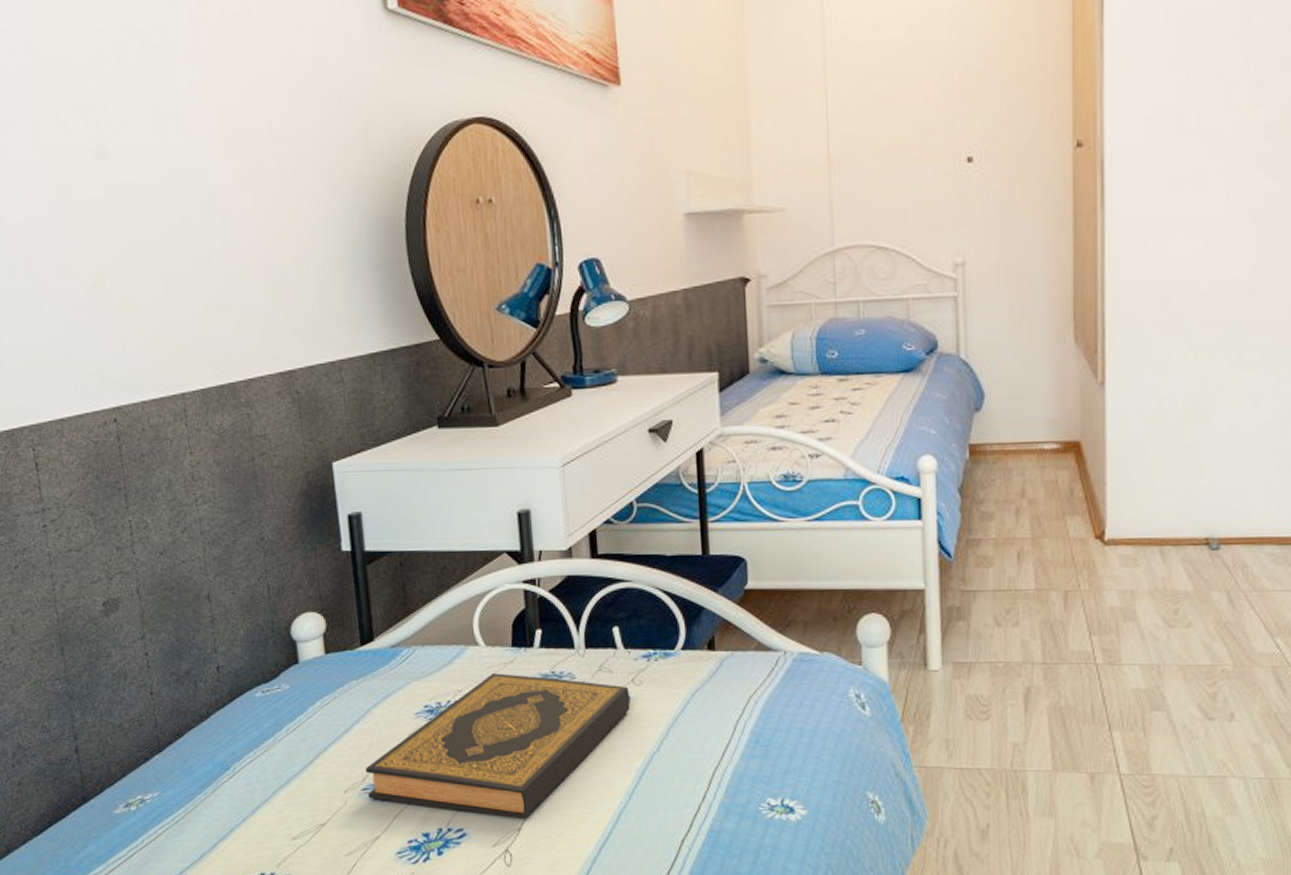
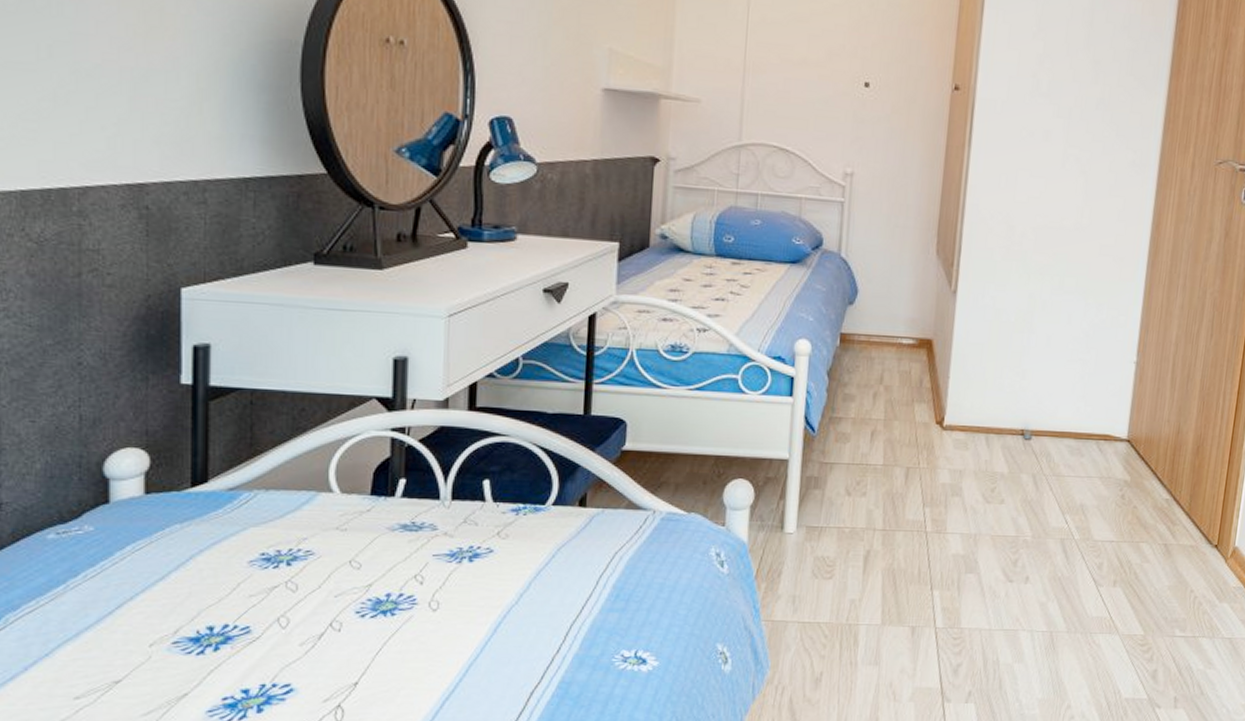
hardback book: present [365,673,631,818] -> none [178,522,494,672]

